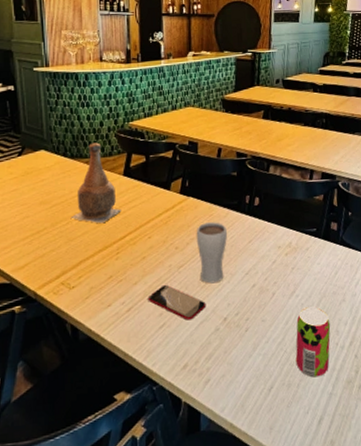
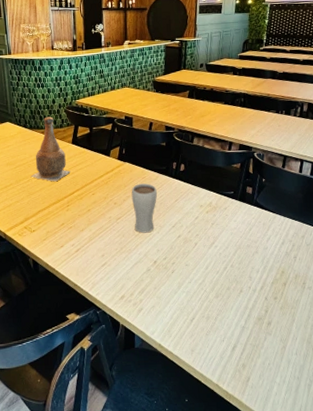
smartphone: present [148,285,206,321] -> none [92,233,140,261]
beverage can: present [295,306,331,378] -> none [214,256,245,313]

